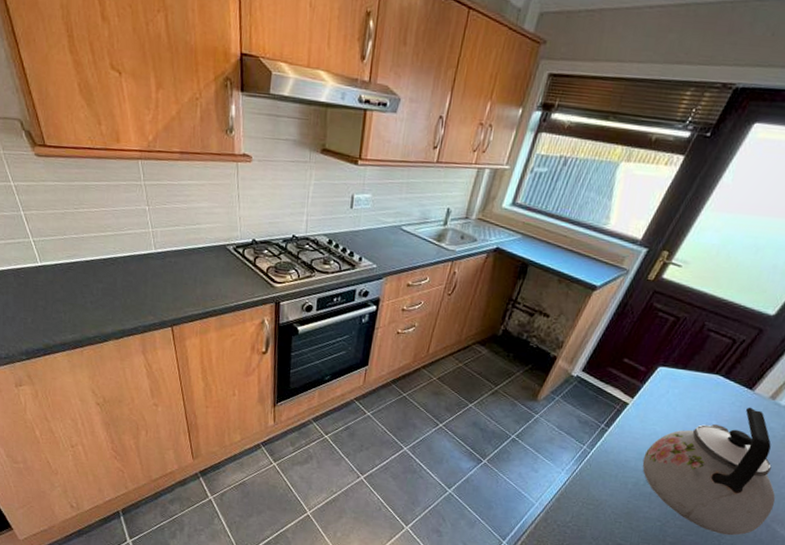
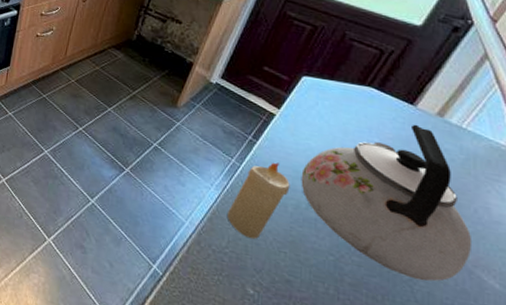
candle: none [573,446,633,514] -> present [227,162,290,240]

